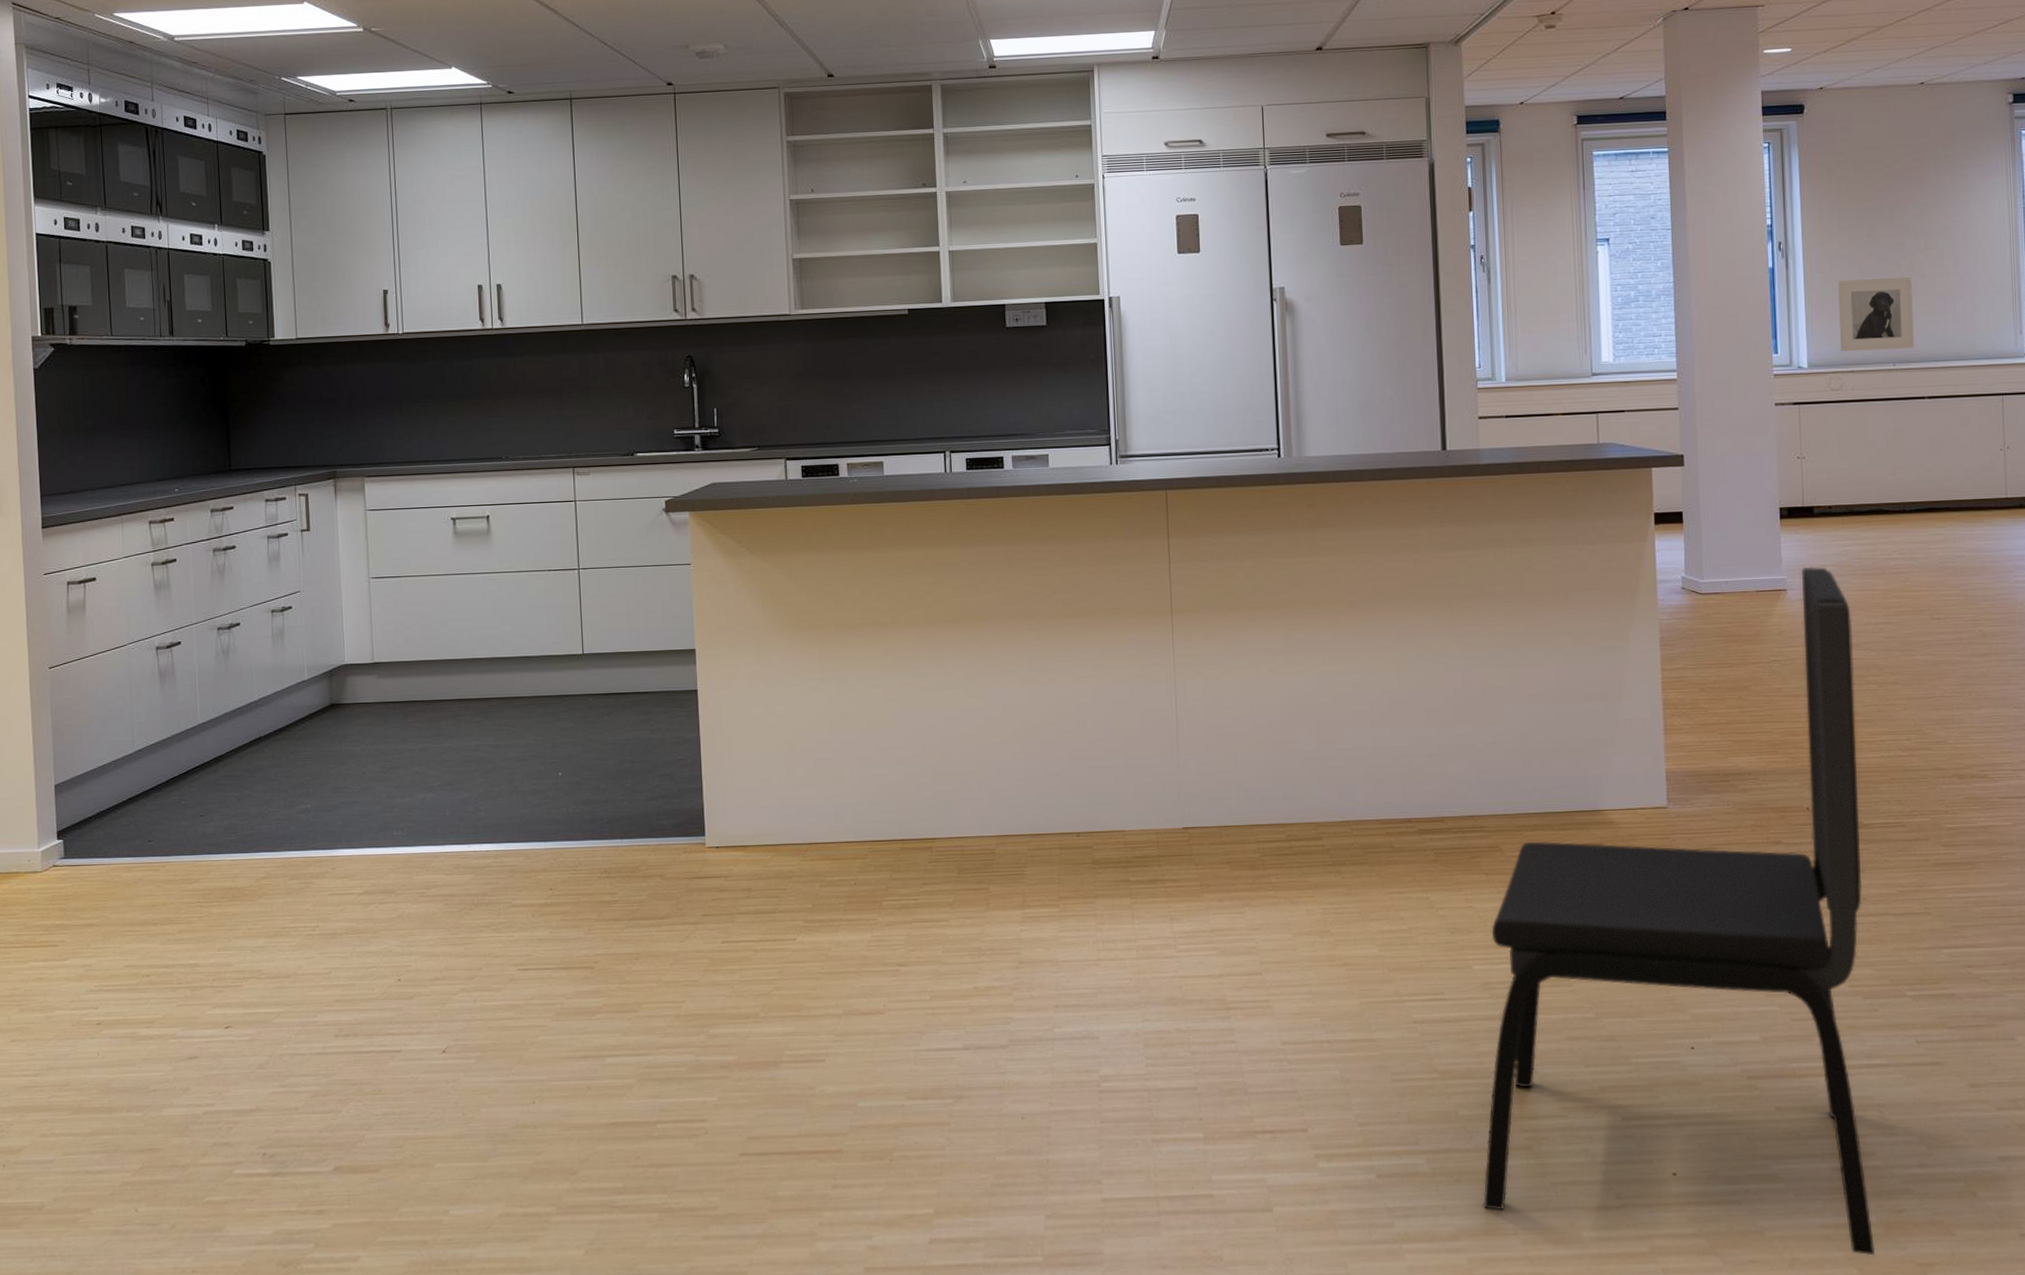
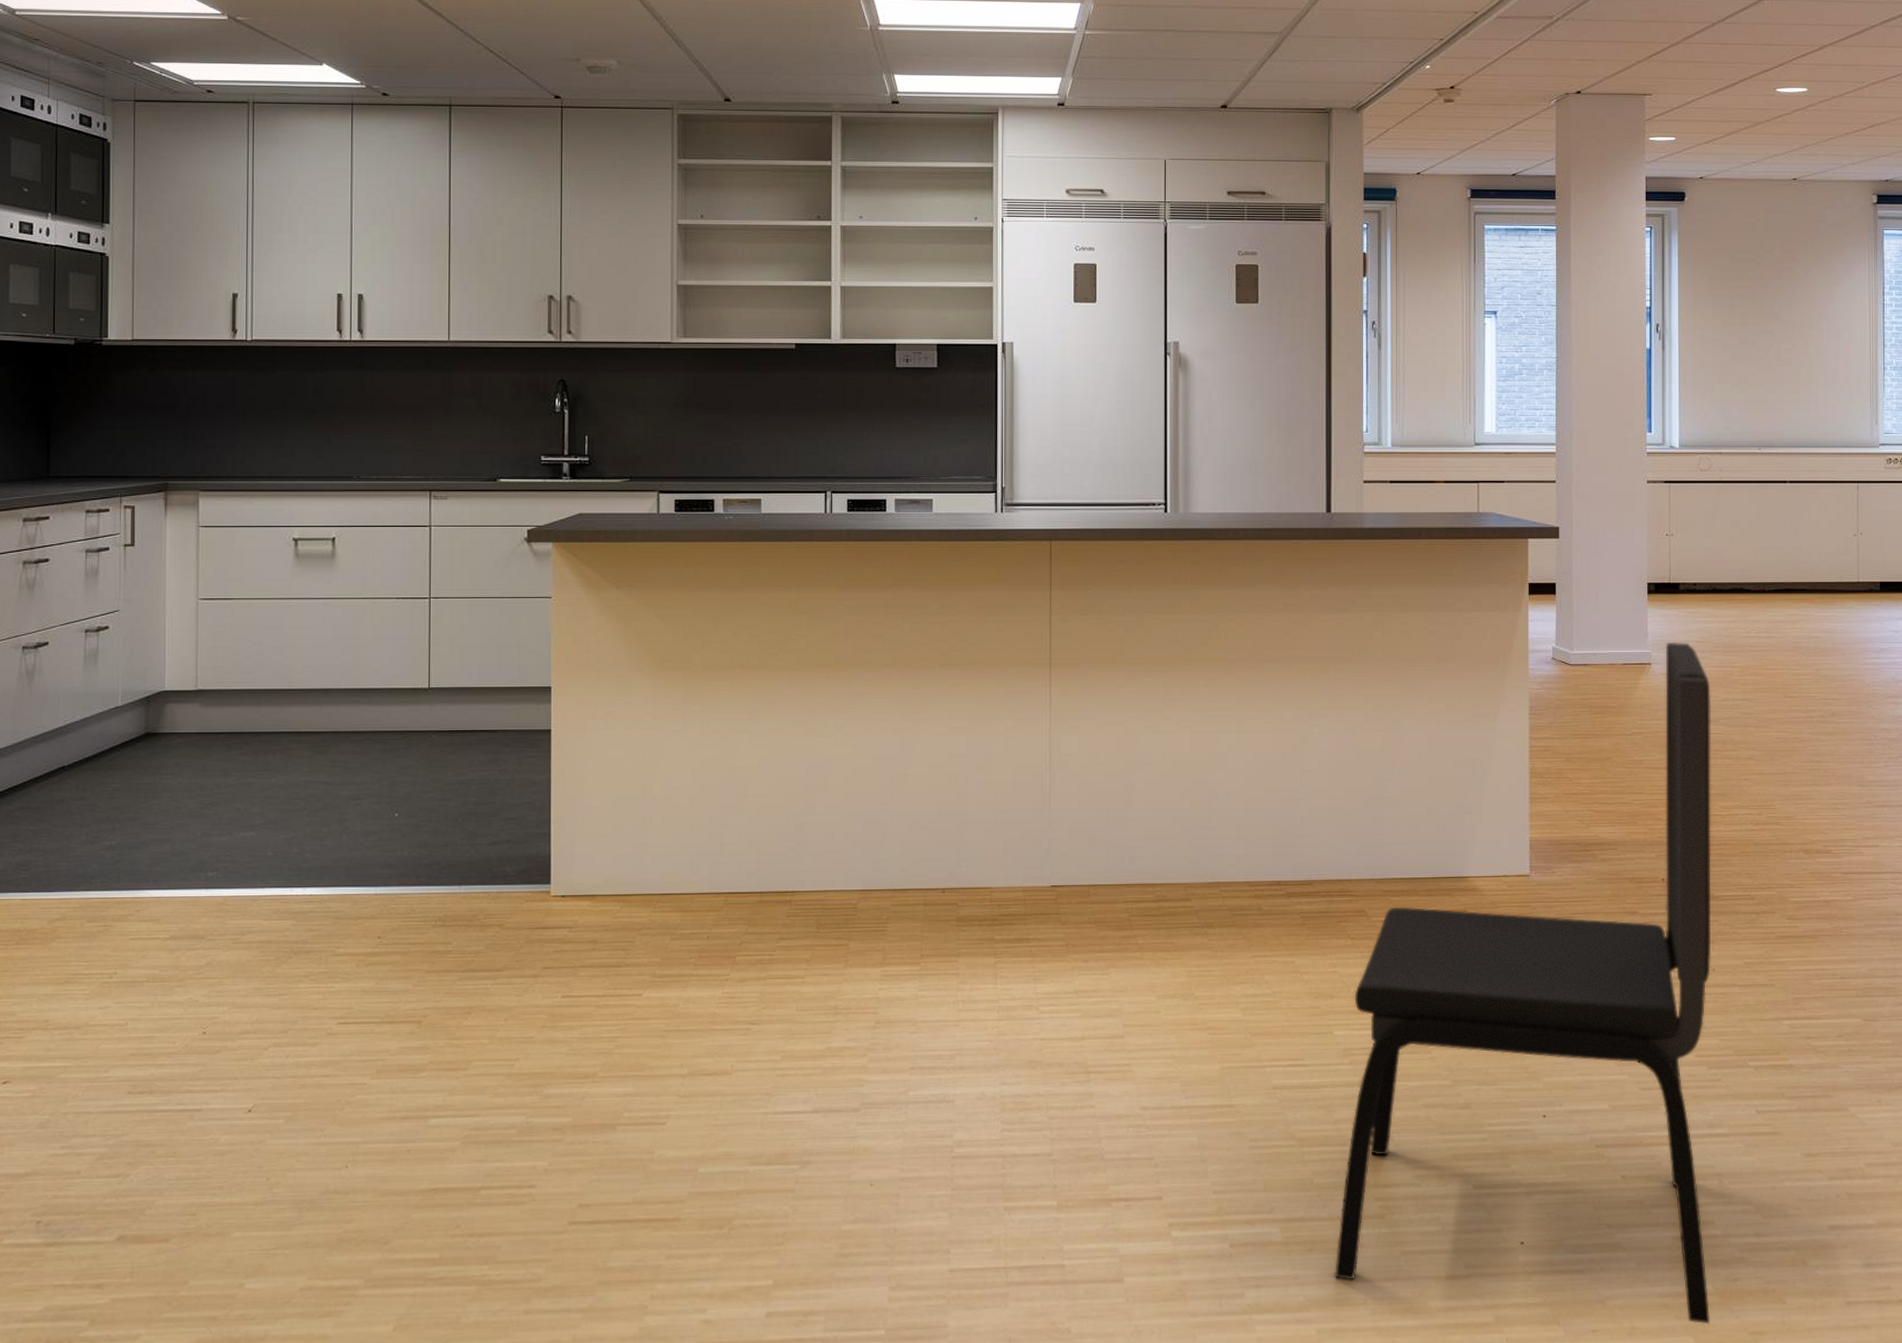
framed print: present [1838,277,1914,352] -> none [1710,365,1779,434]

